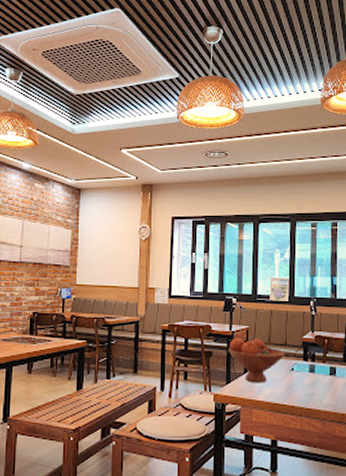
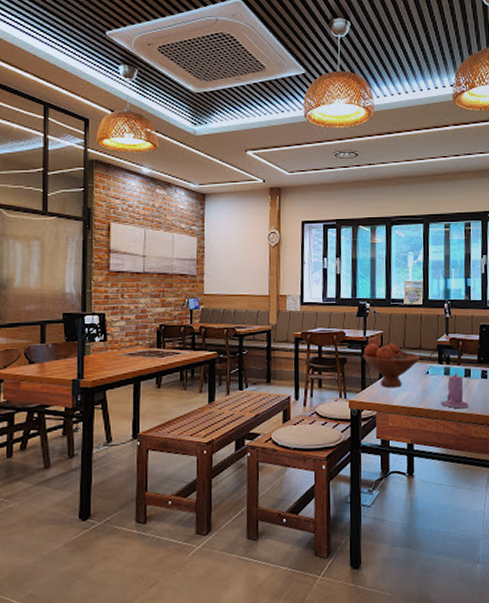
candle: none [305,370,334,407] -> present [440,372,469,409]

